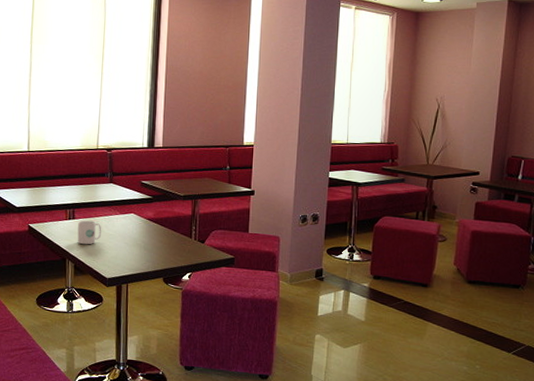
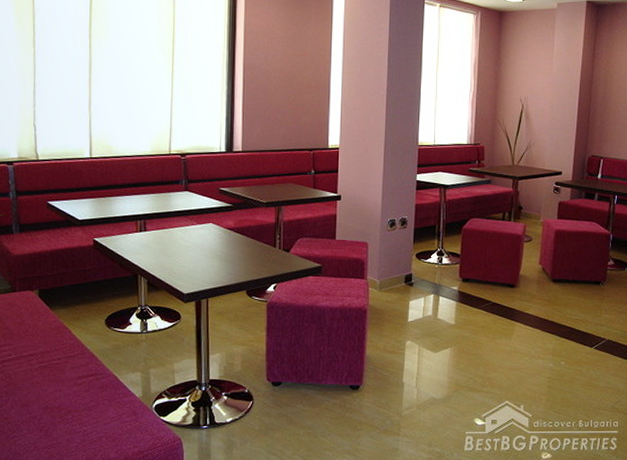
mug: present [77,220,102,245] -> none [150,232,178,259]

